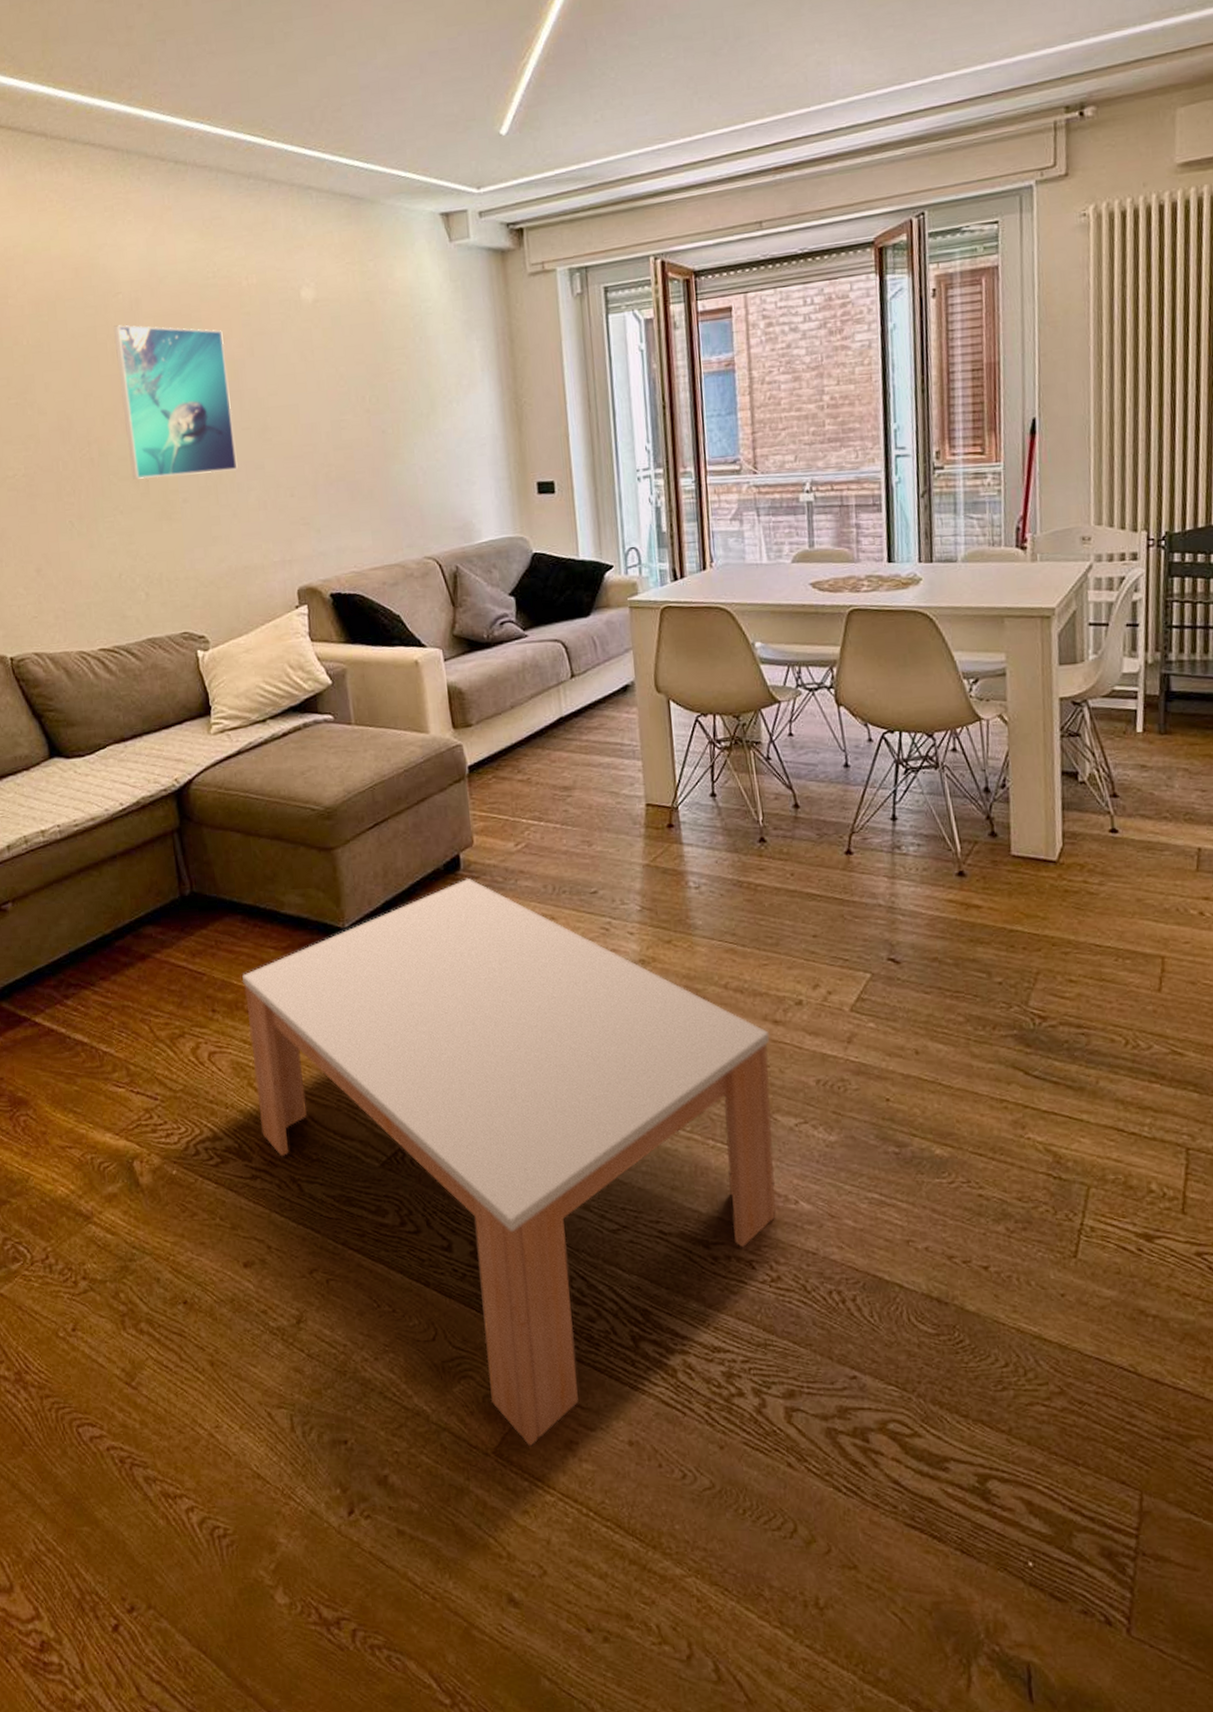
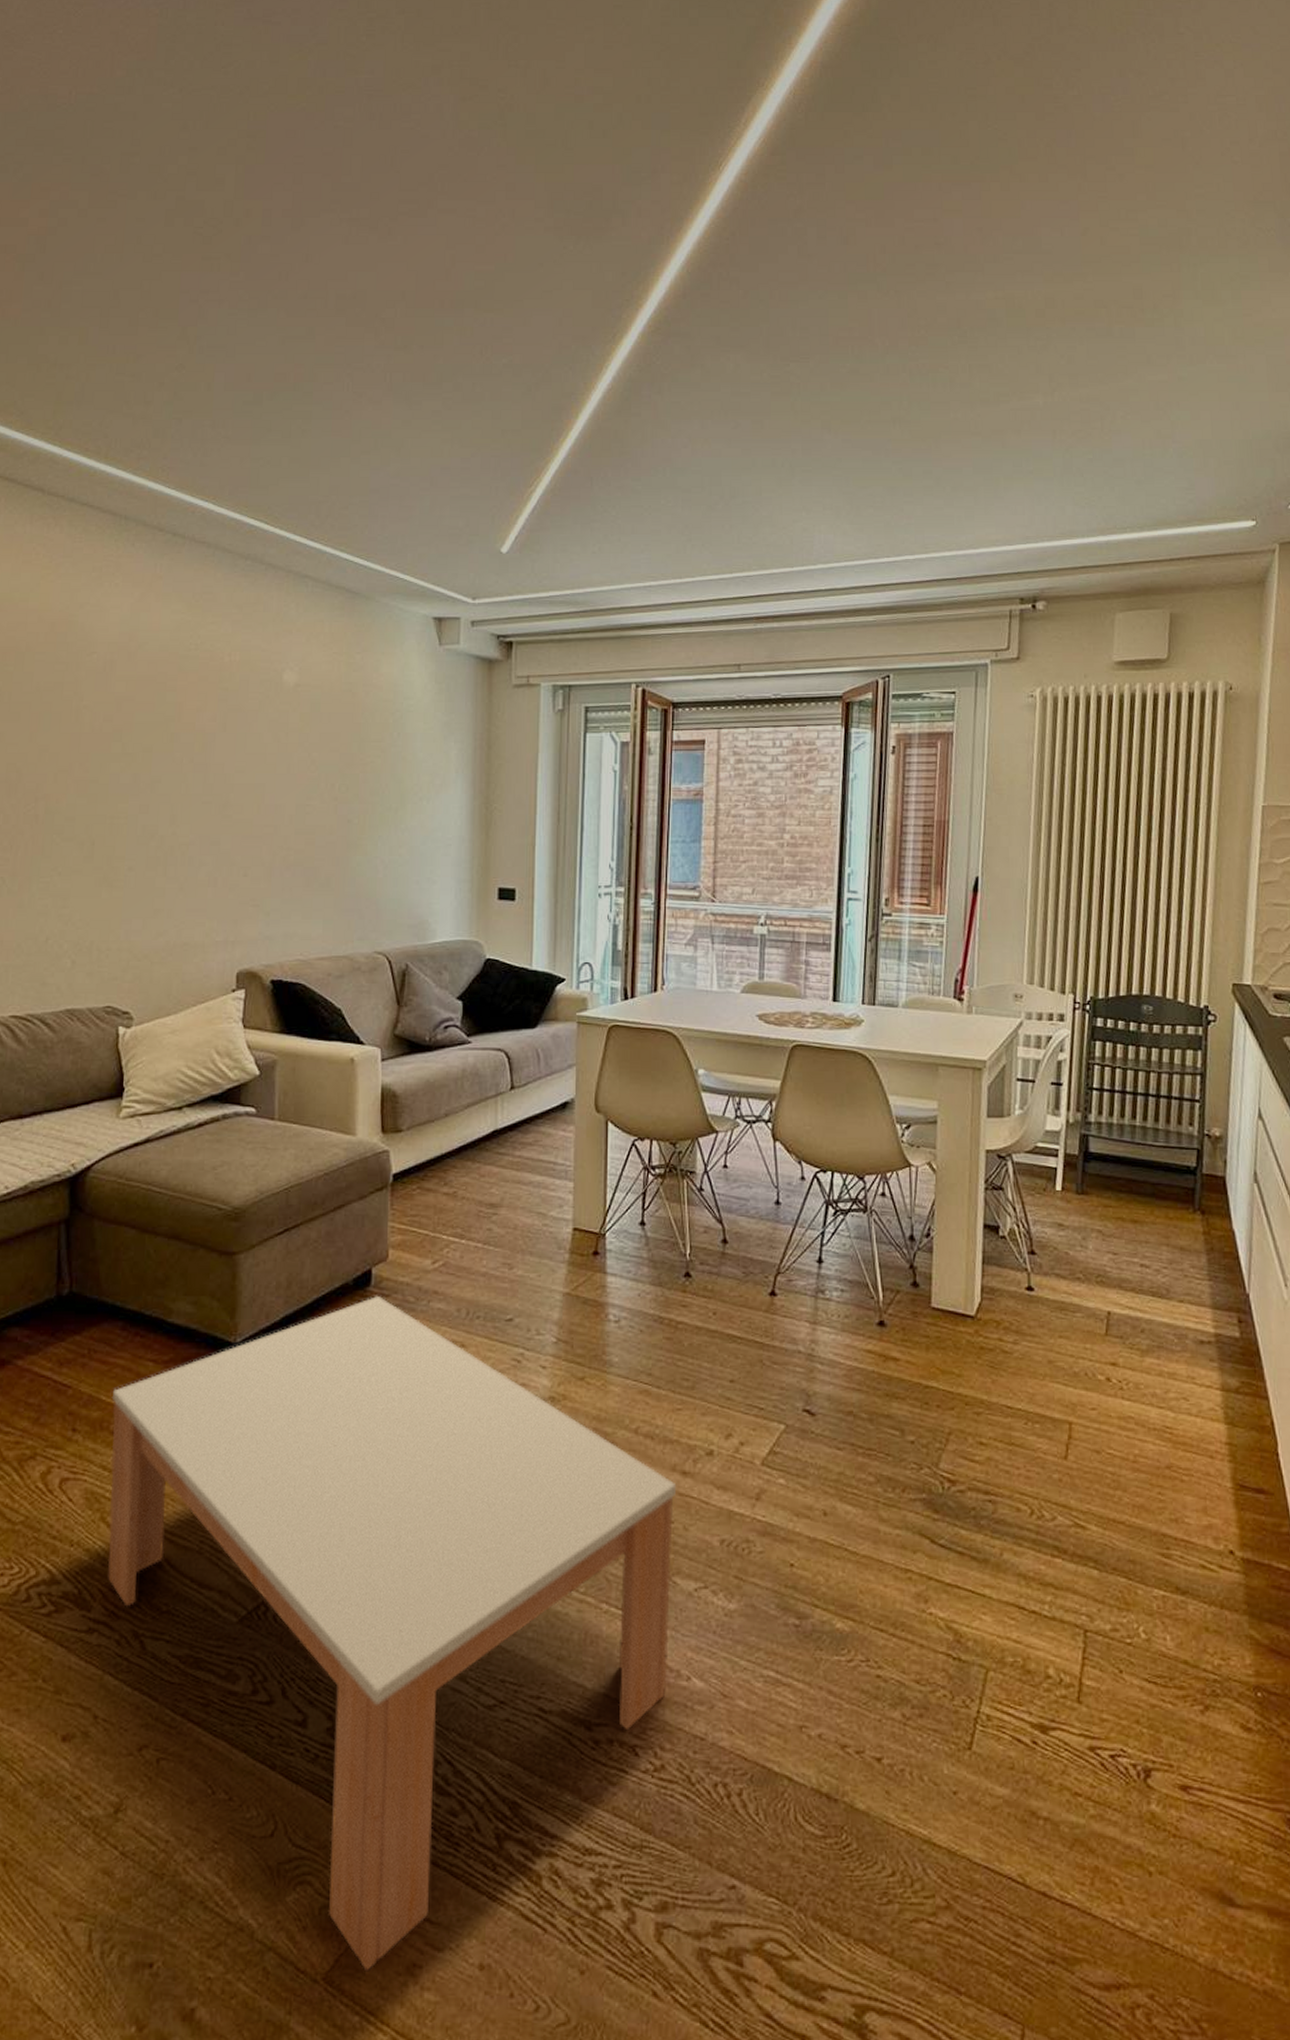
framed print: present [113,325,238,480] -> none [76,684,197,844]

